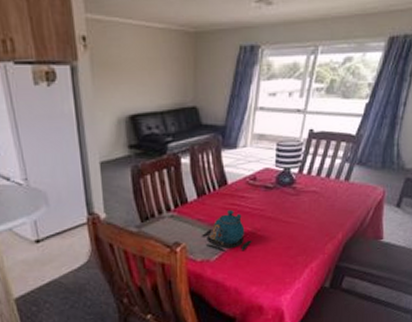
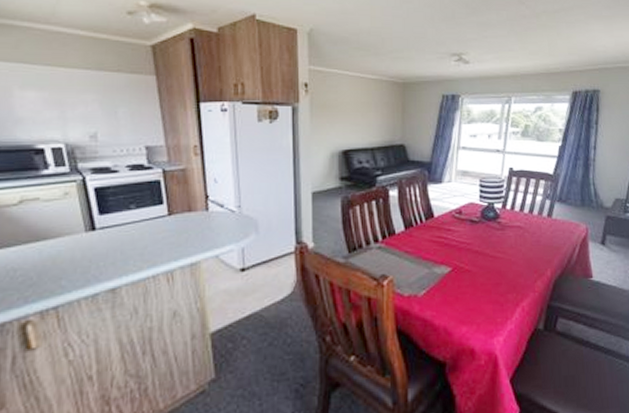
teapot: present [201,209,253,251] -> none [408,242,461,287]

